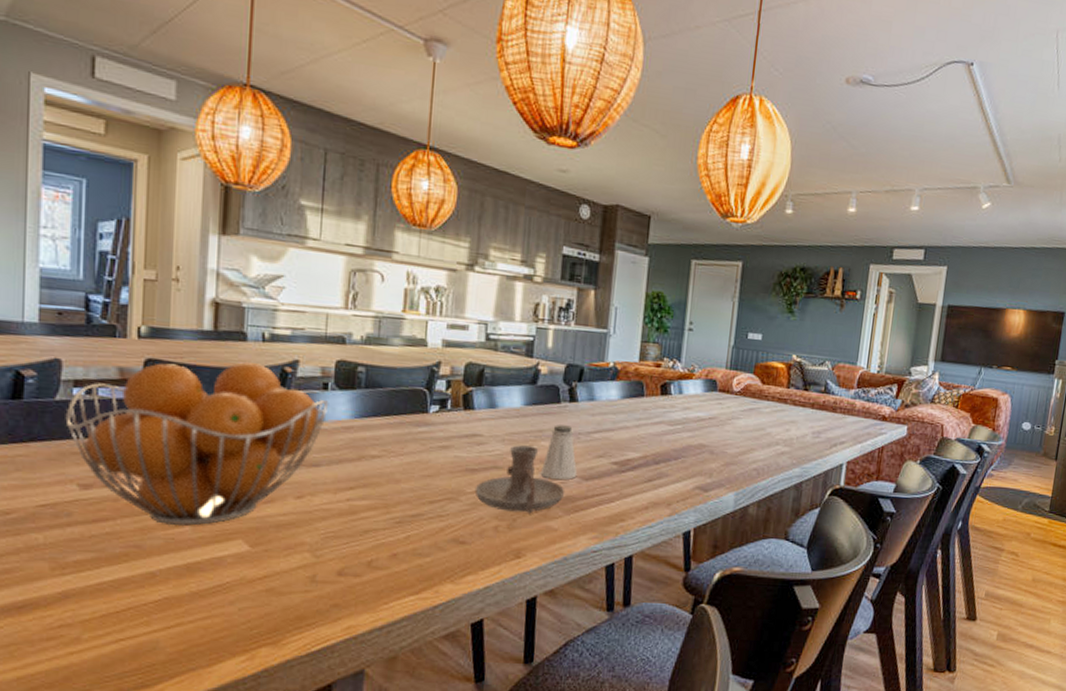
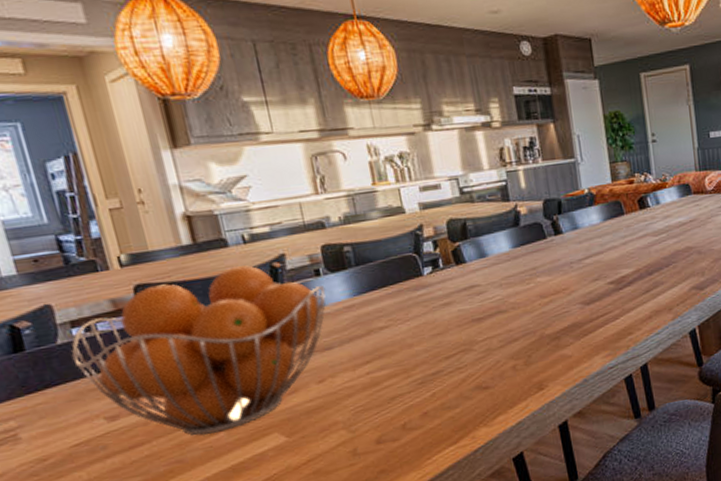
candle holder: present [474,445,565,514] -> none [485,284,571,351]
saltshaker: present [540,425,578,480] -> none [543,257,579,311]

